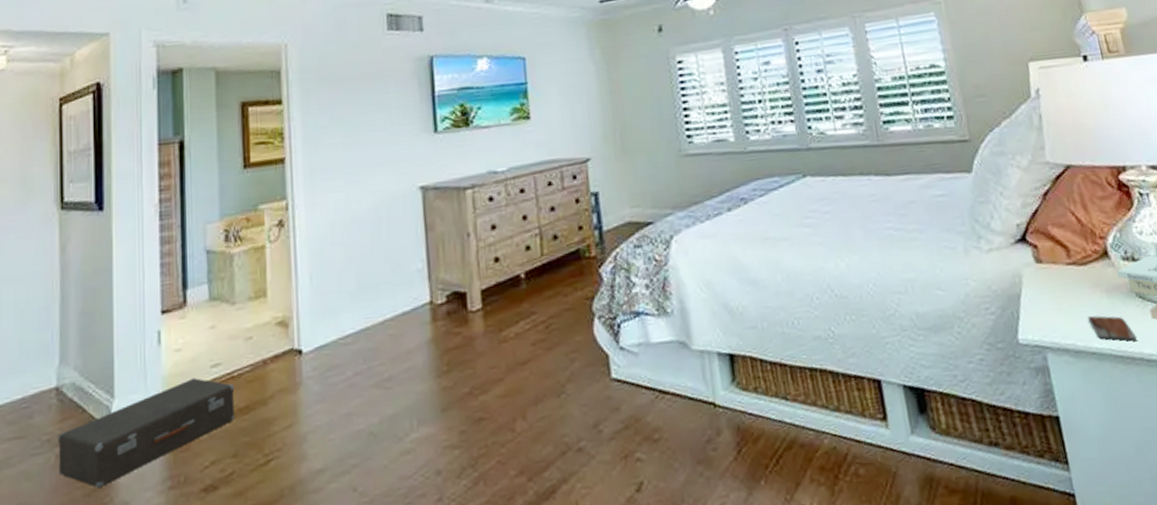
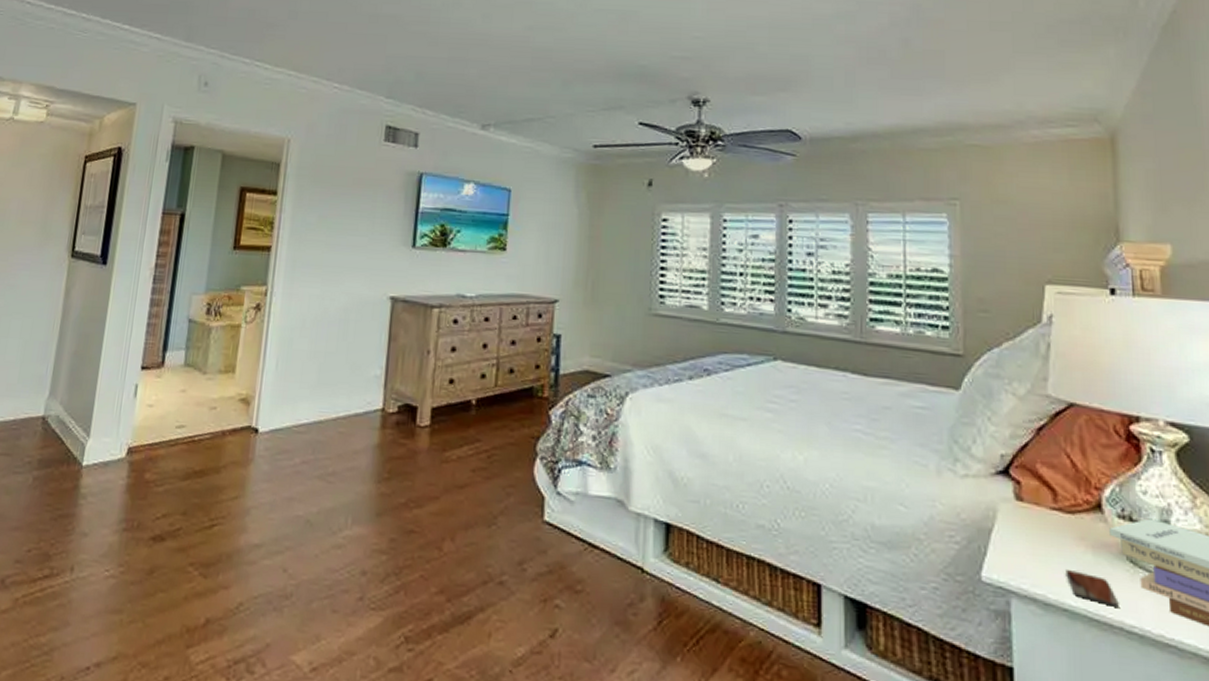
suitcase: present [58,378,235,489] -> none [33,434,194,516]

